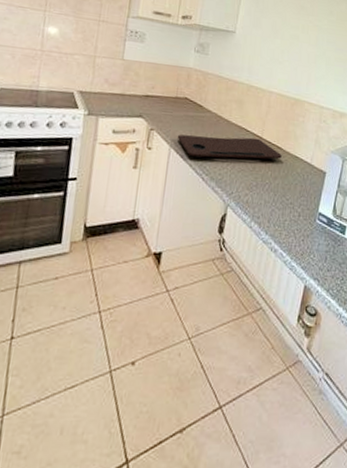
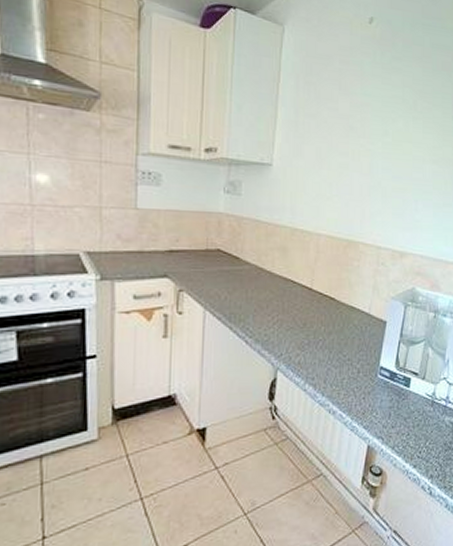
cutting board: present [177,134,282,160] -> none [212,290,336,320]

